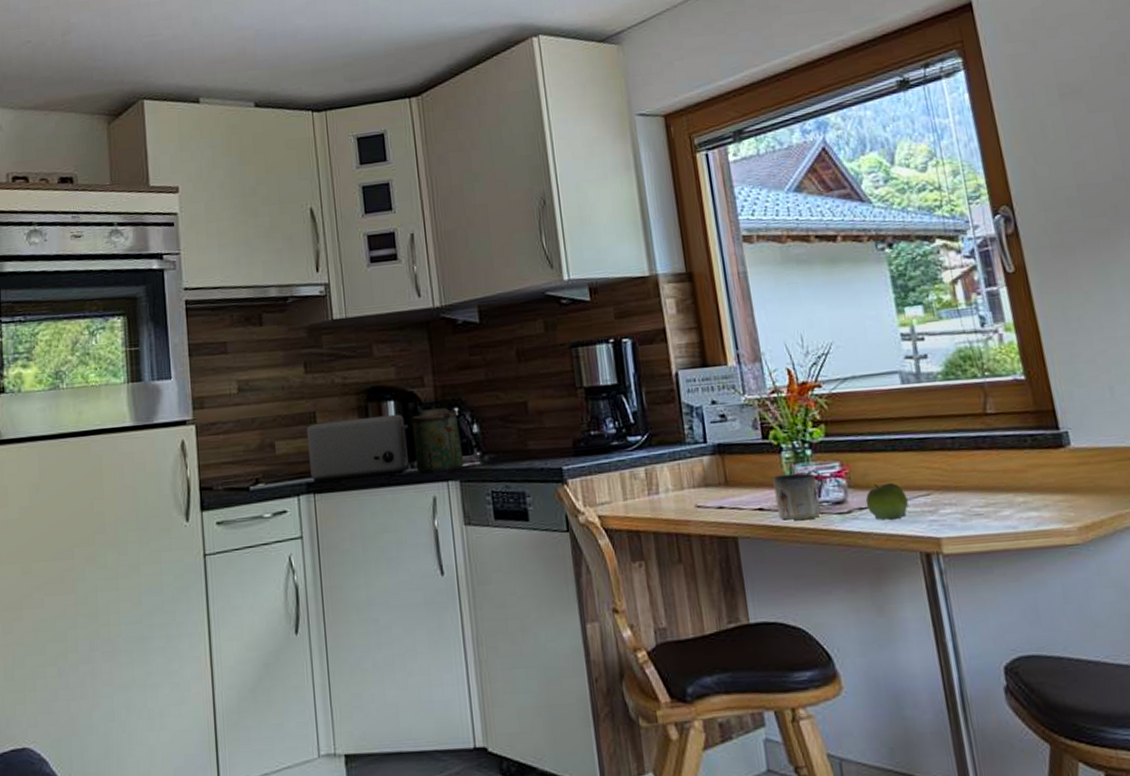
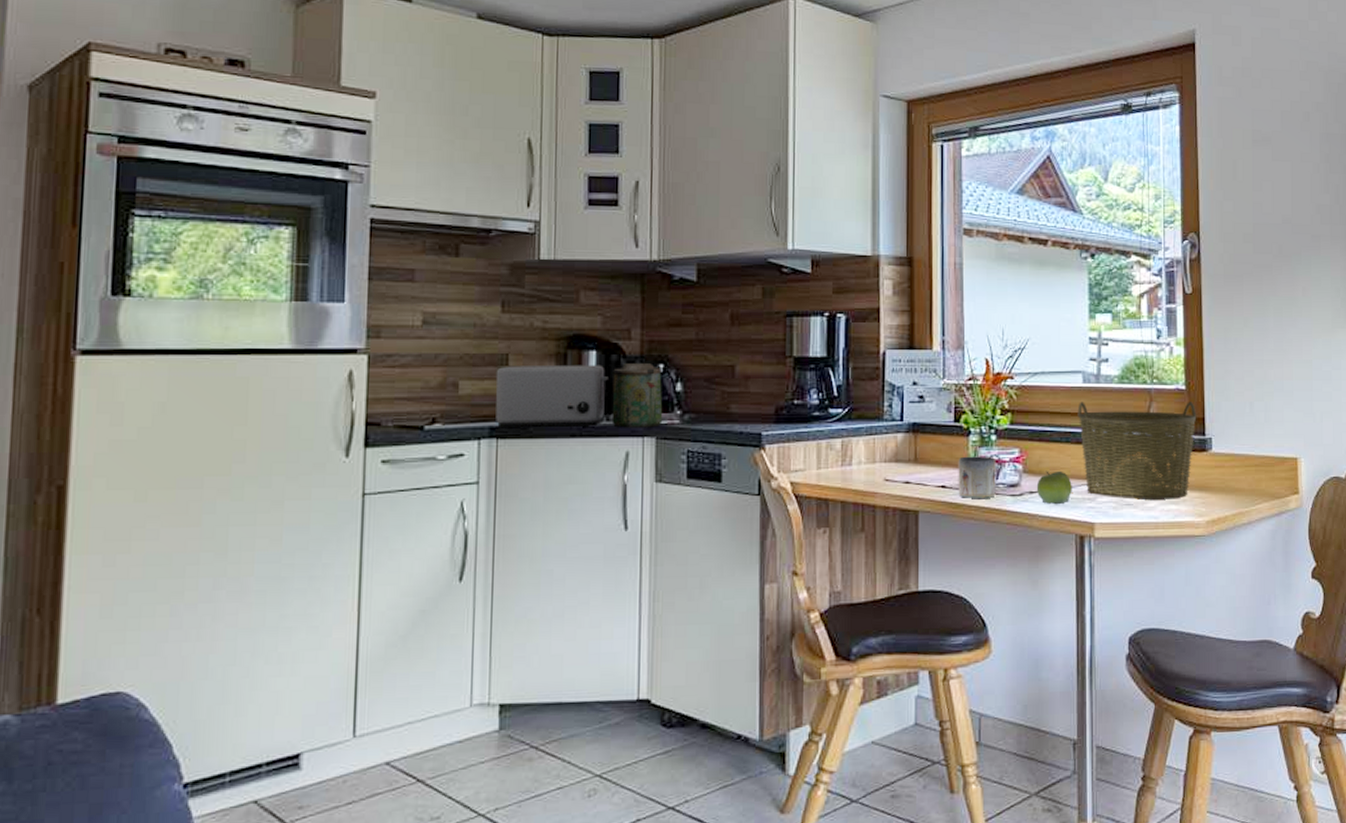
basket: none [899,392,1050,509] -> present [1077,402,1197,500]

